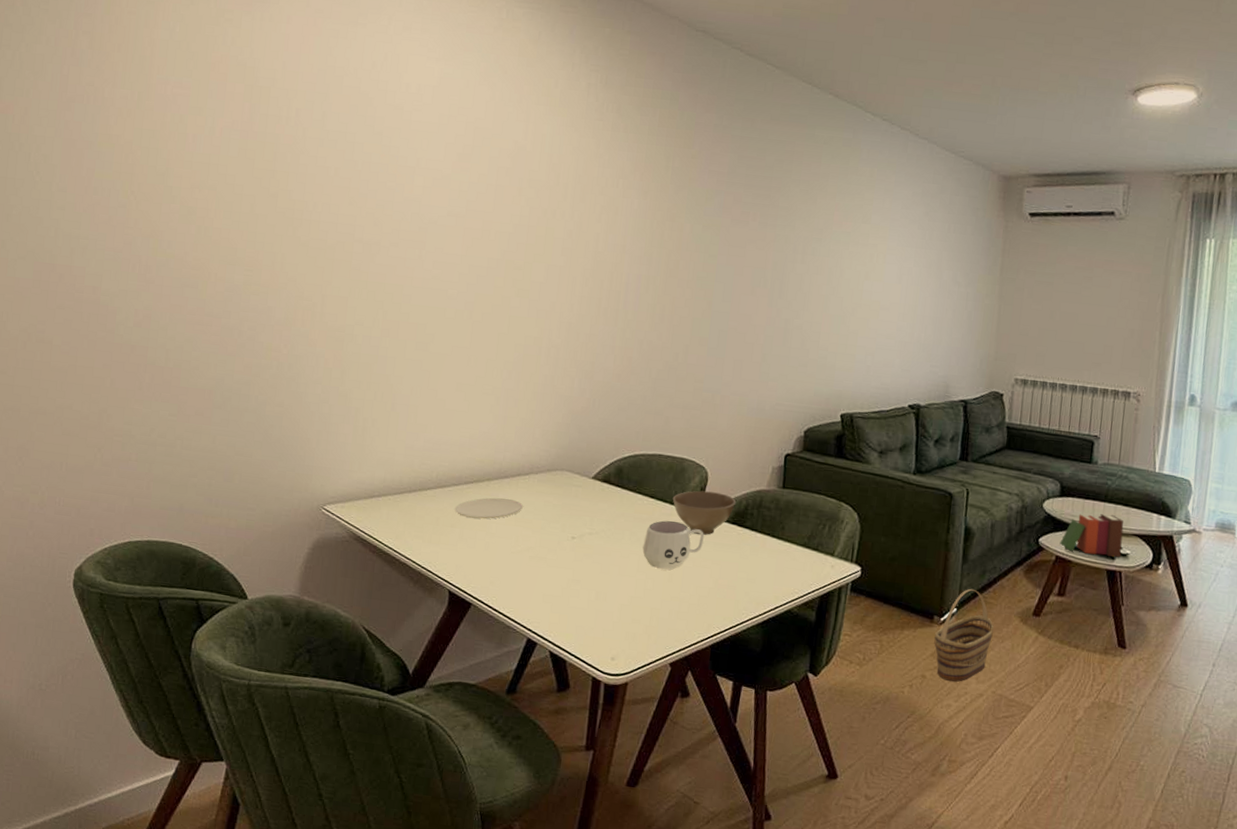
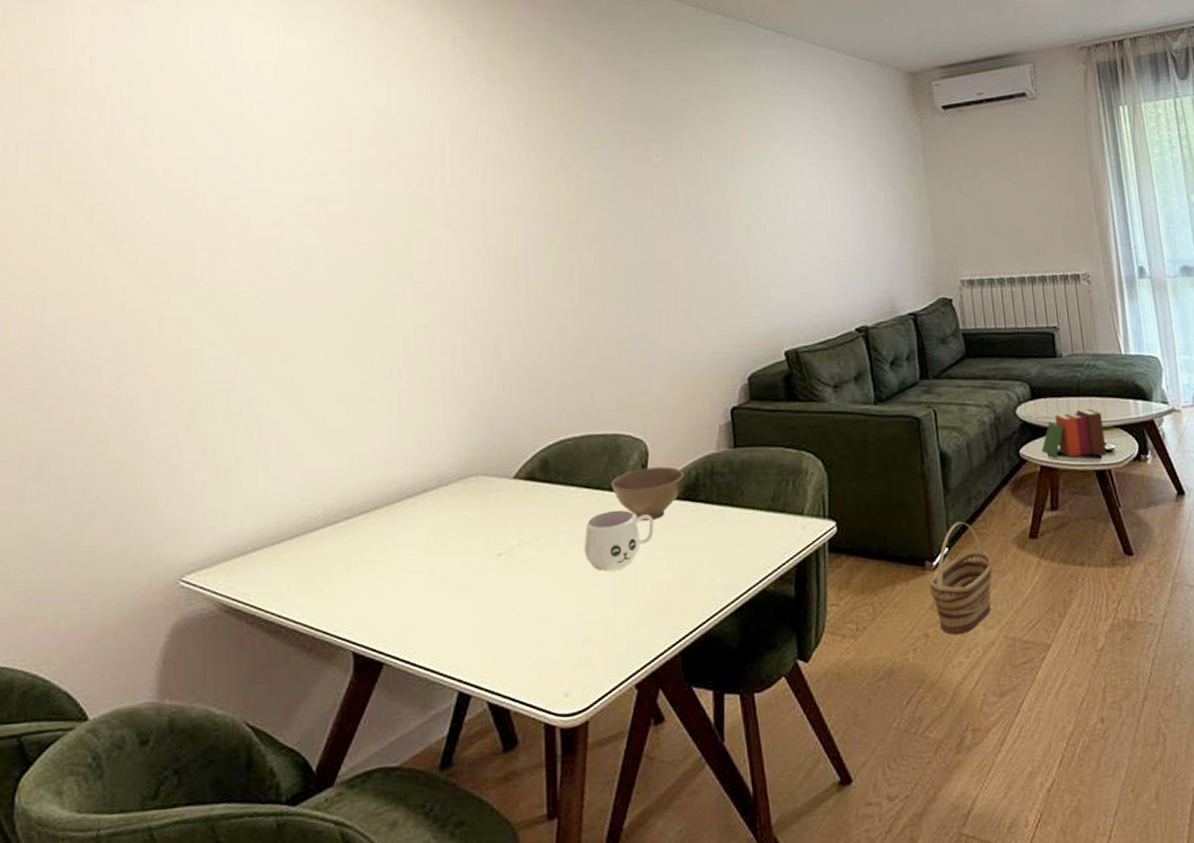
plate: present [455,497,523,519] -> none [350,523,434,556]

